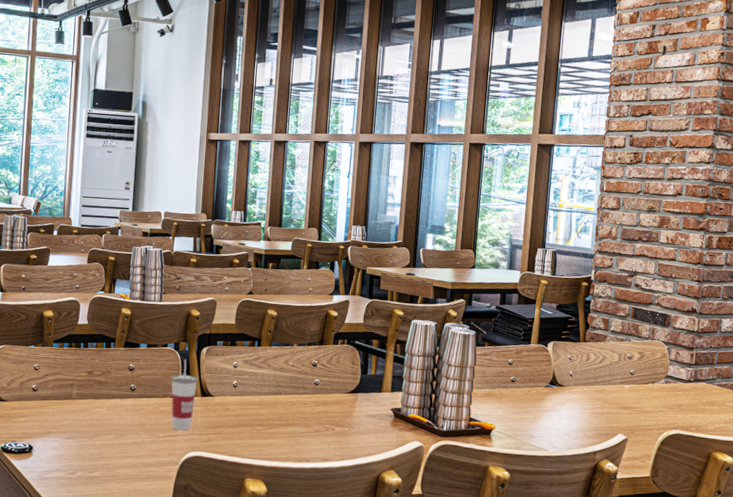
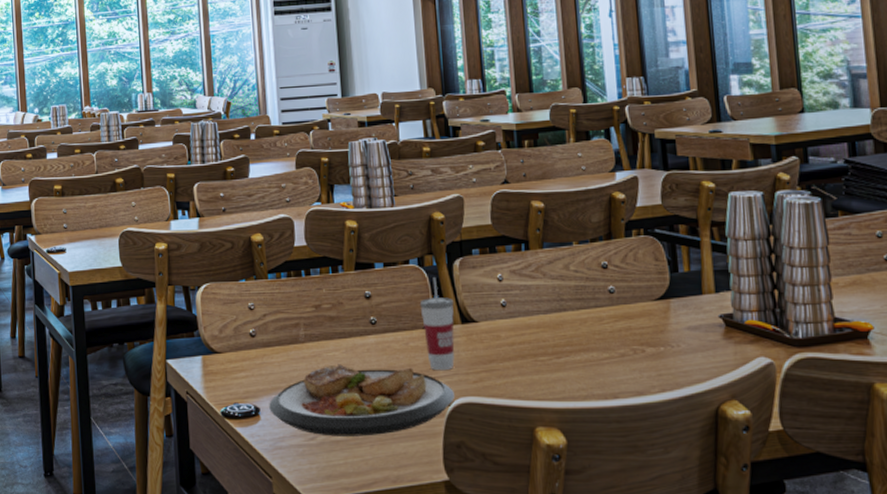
plate: none [41,418,188,475] -> present [269,364,454,436]

